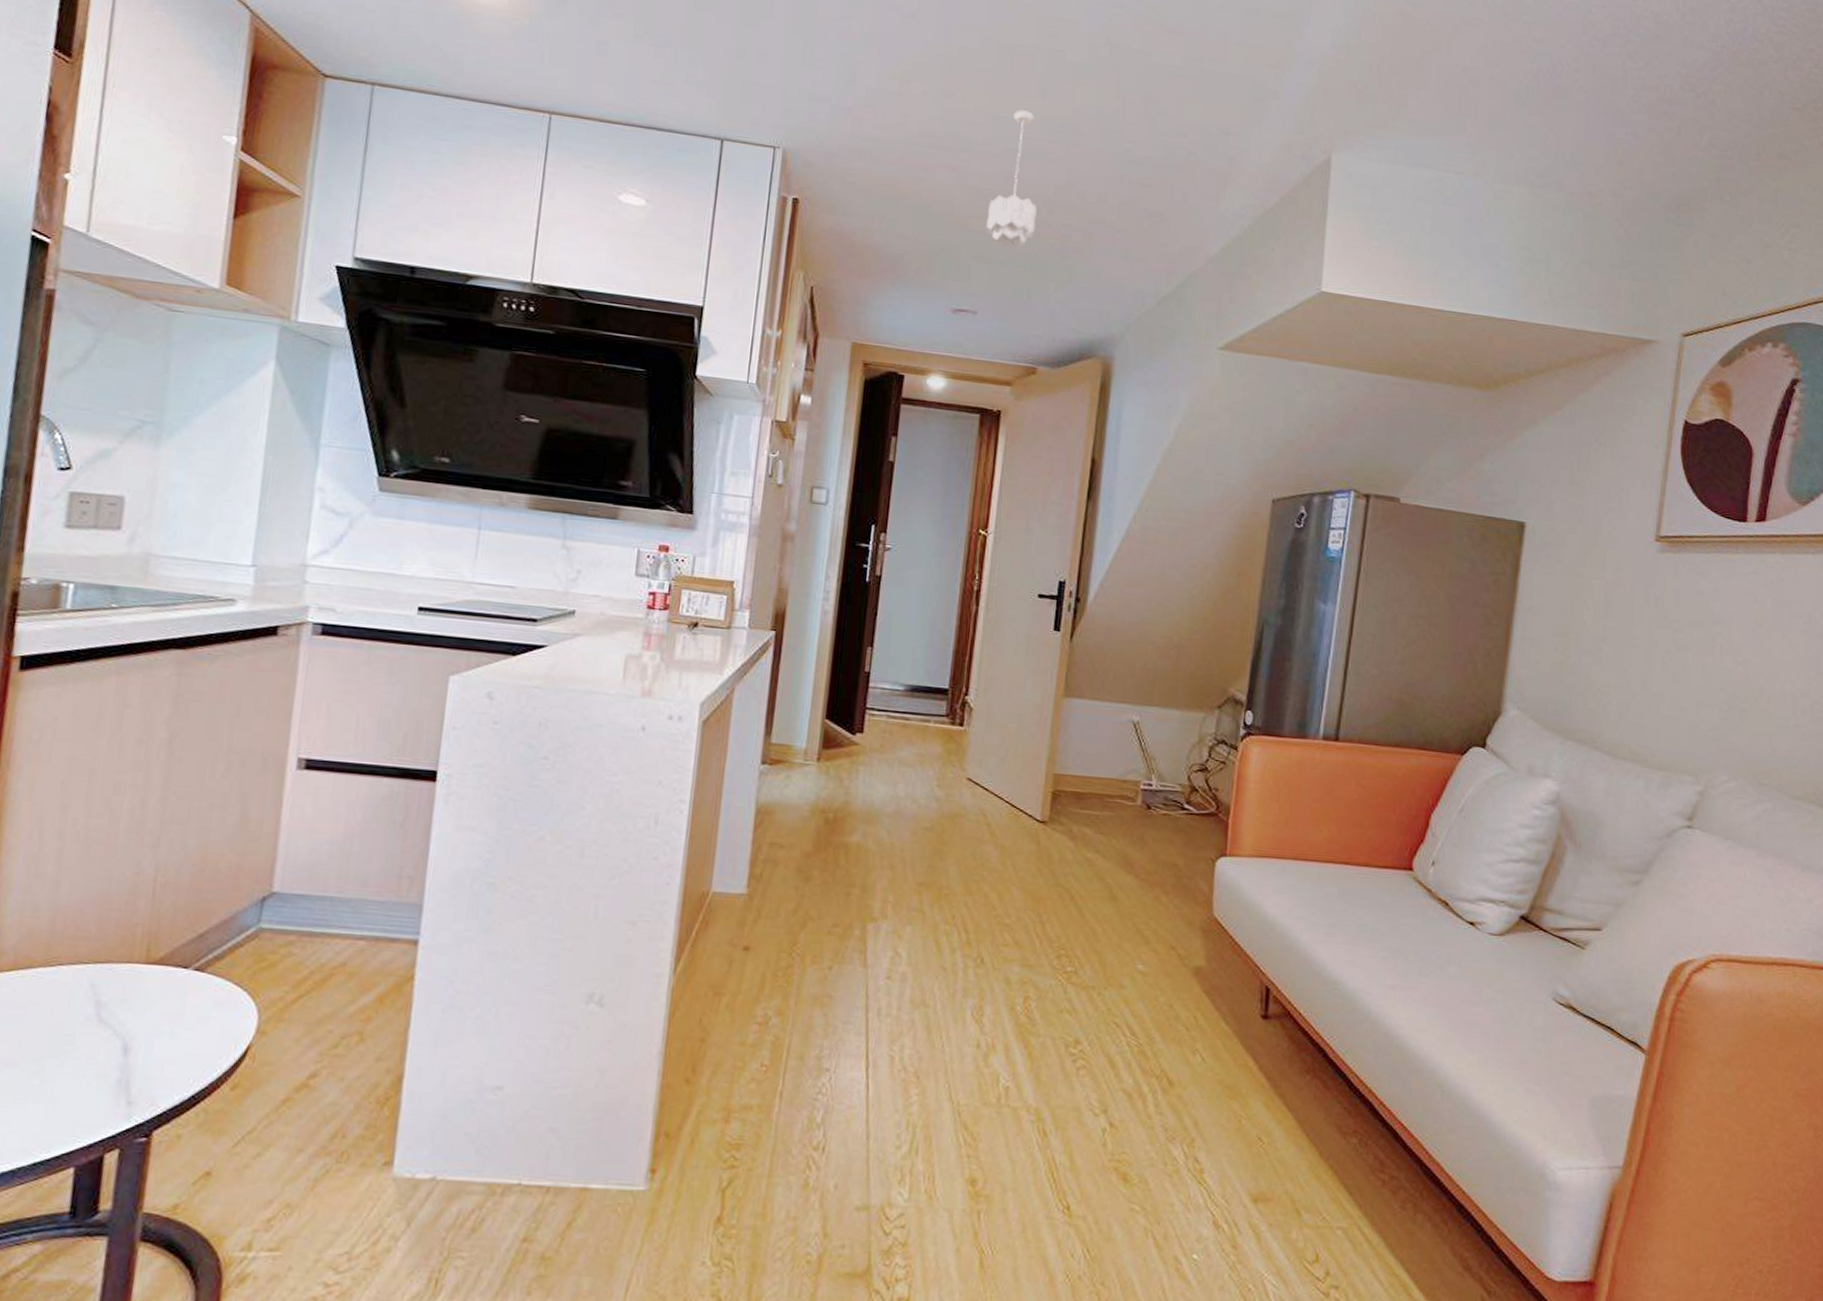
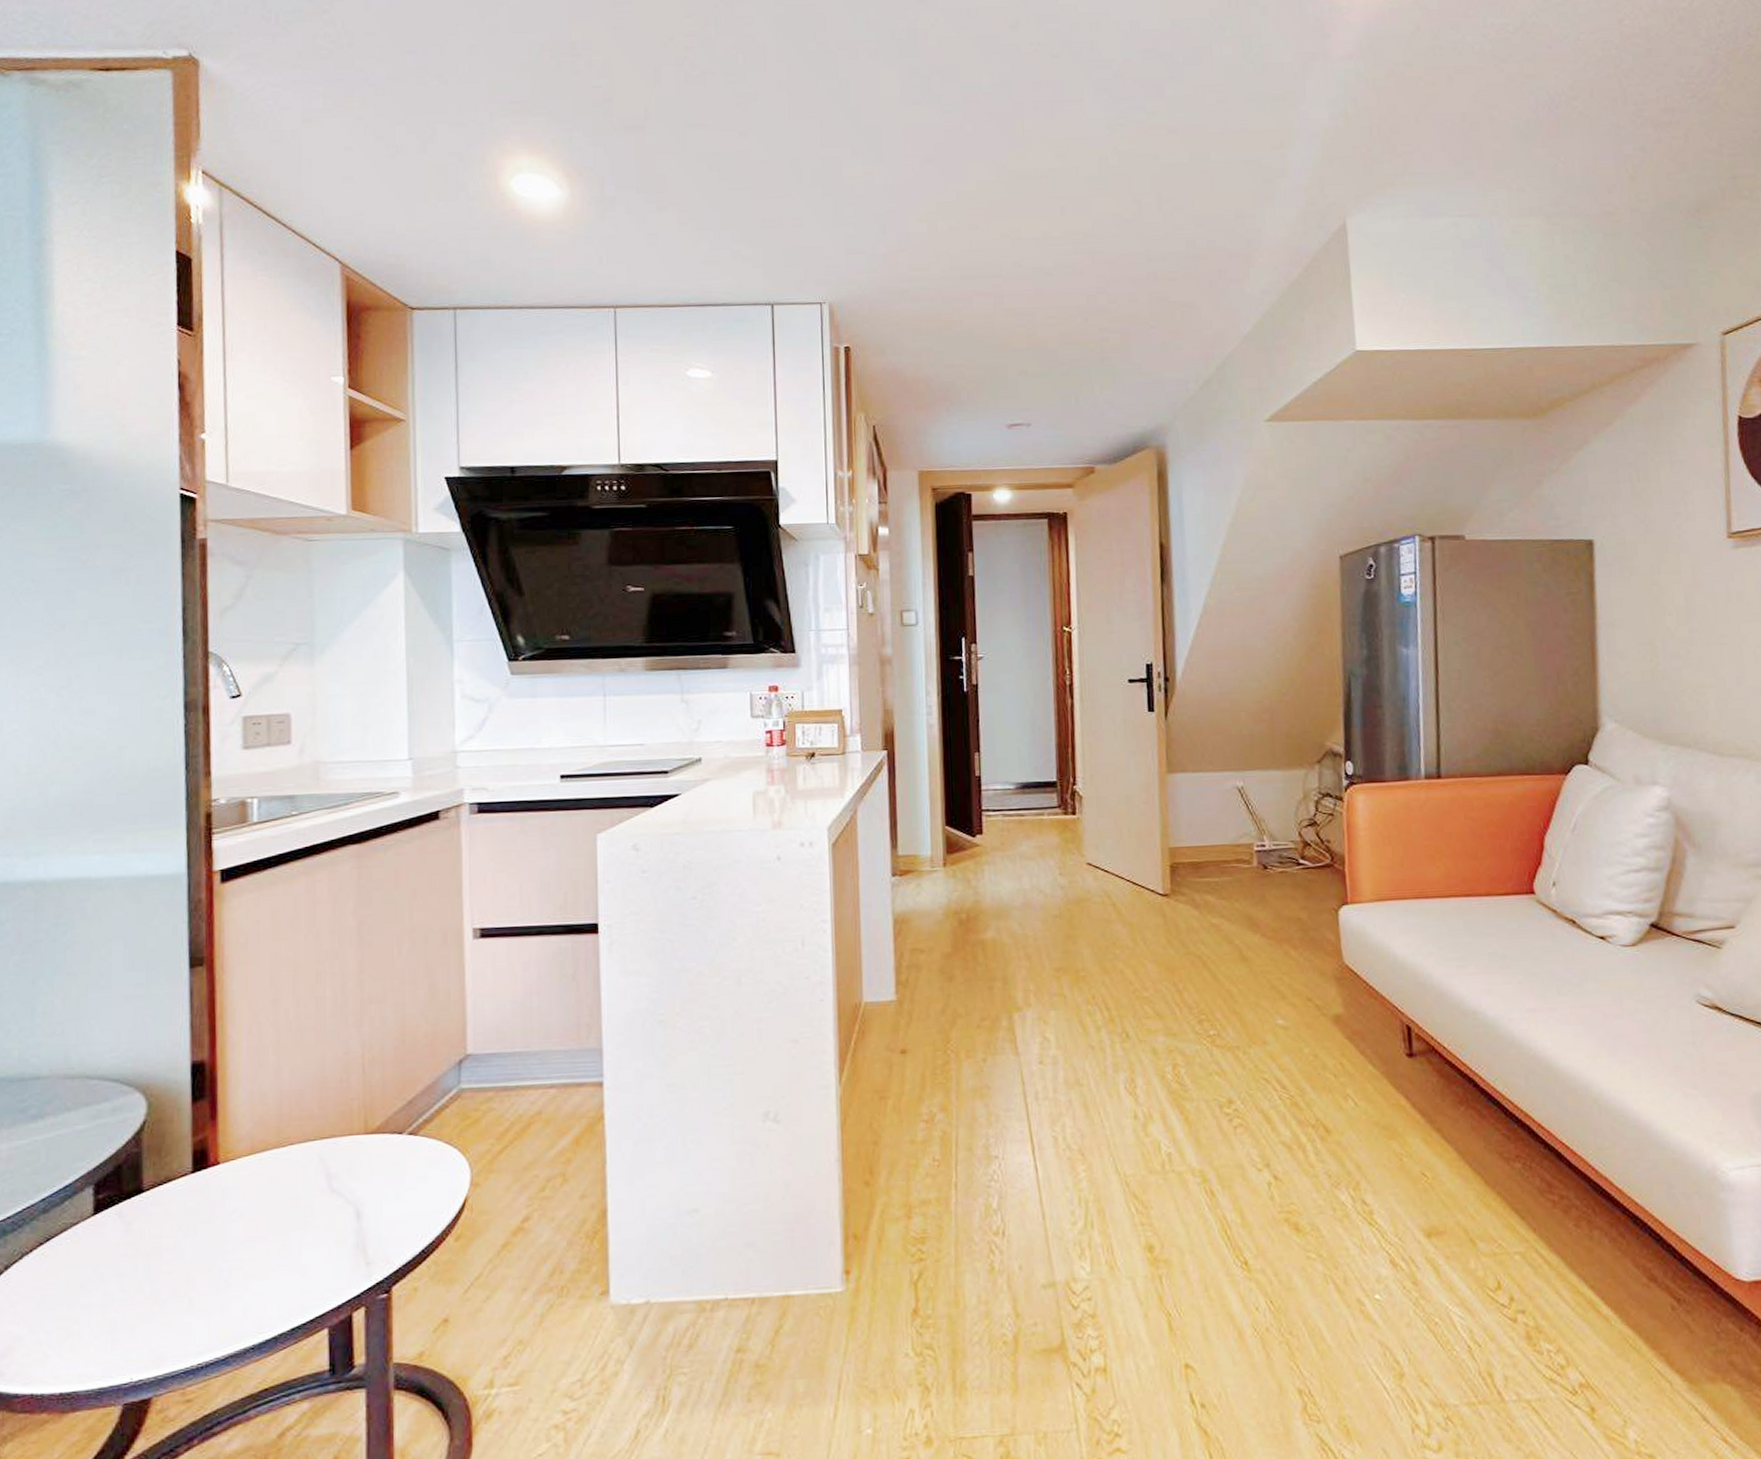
pendant light: present [986,110,1037,249] -> none [1026,229,1074,360]

